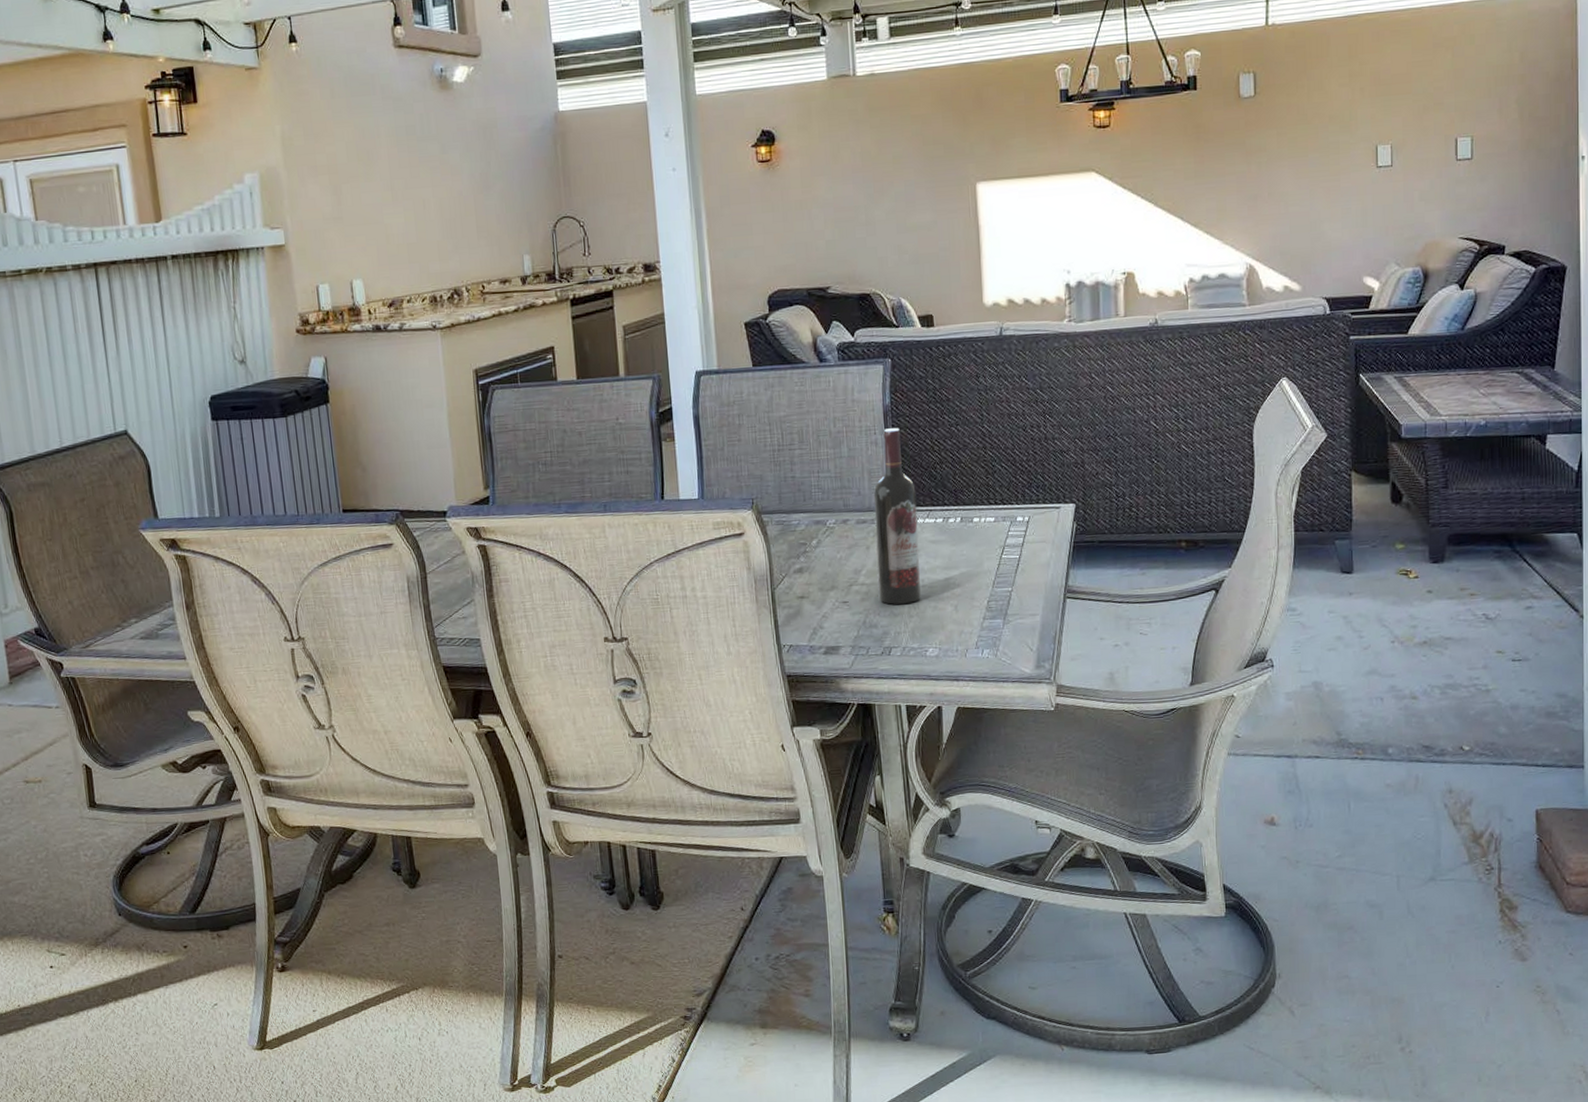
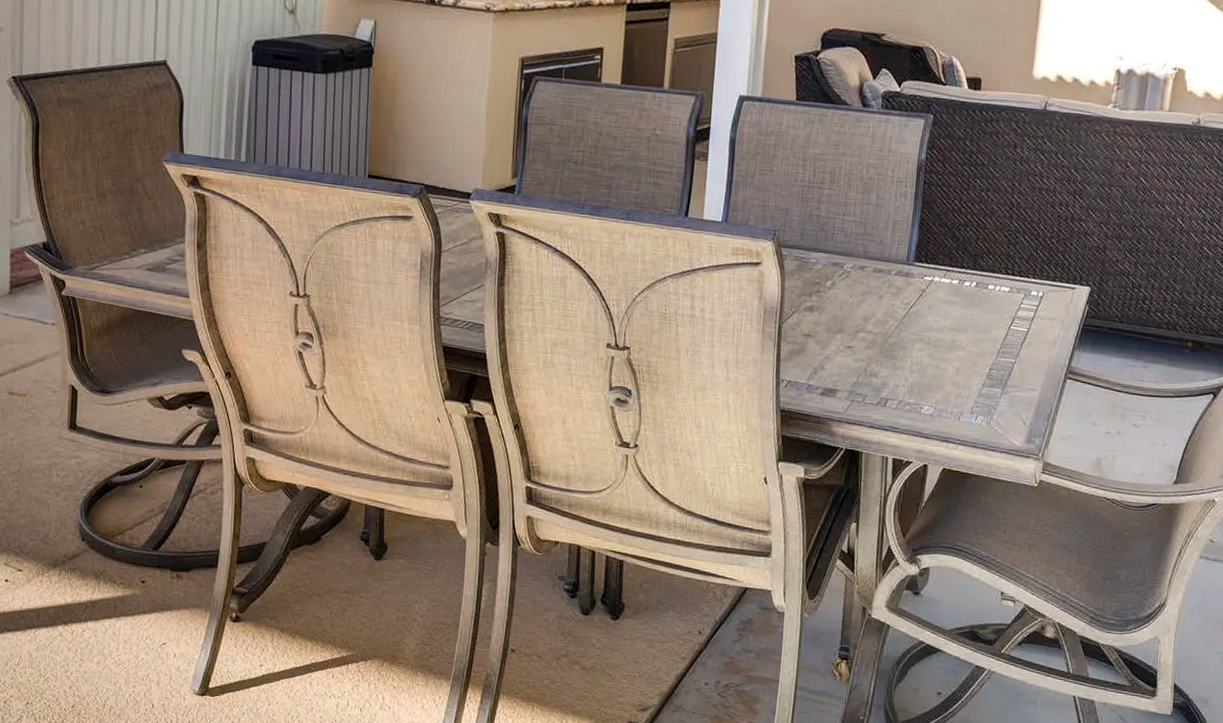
wine bottle: present [873,428,921,605] -> none [884,183,937,359]

